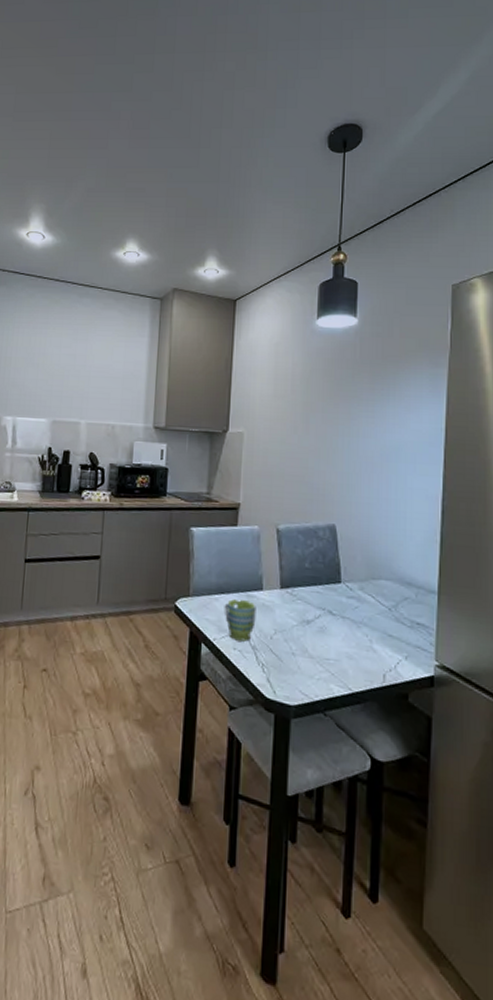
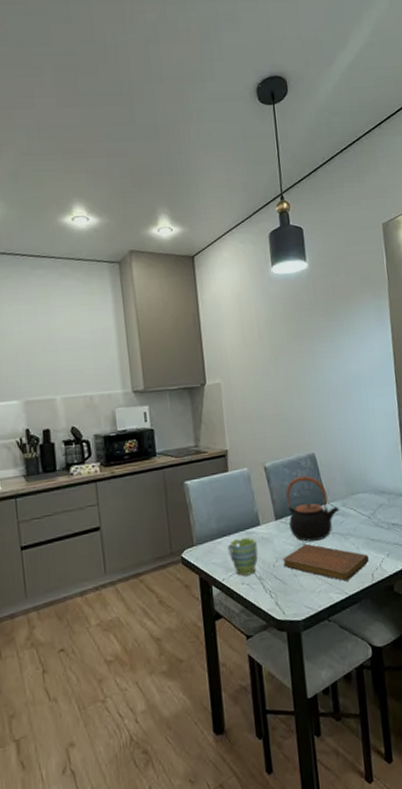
notebook: none [282,621,382,676] -> present [283,543,369,582]
teapot: none [295,546,355,622] -> present [286,475,339,542]

